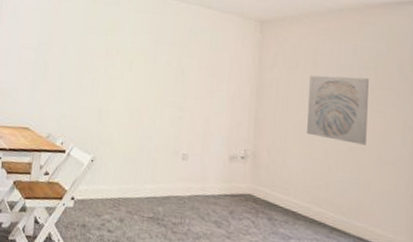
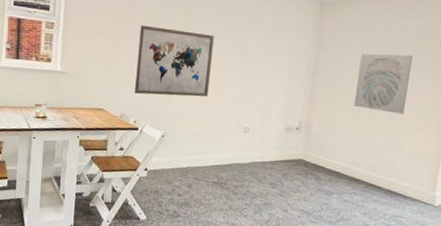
wall art: none [63,40,147,118] -> present [135,24,214,97]

